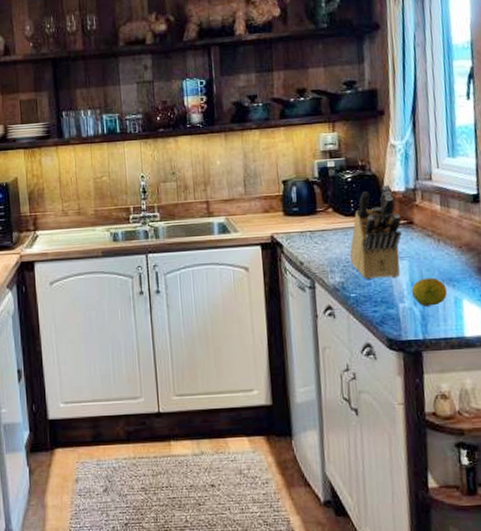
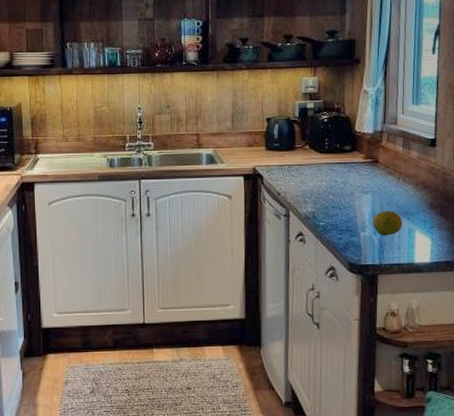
knife block: present [349,184,401,279] -> none [321,126,368,210]

